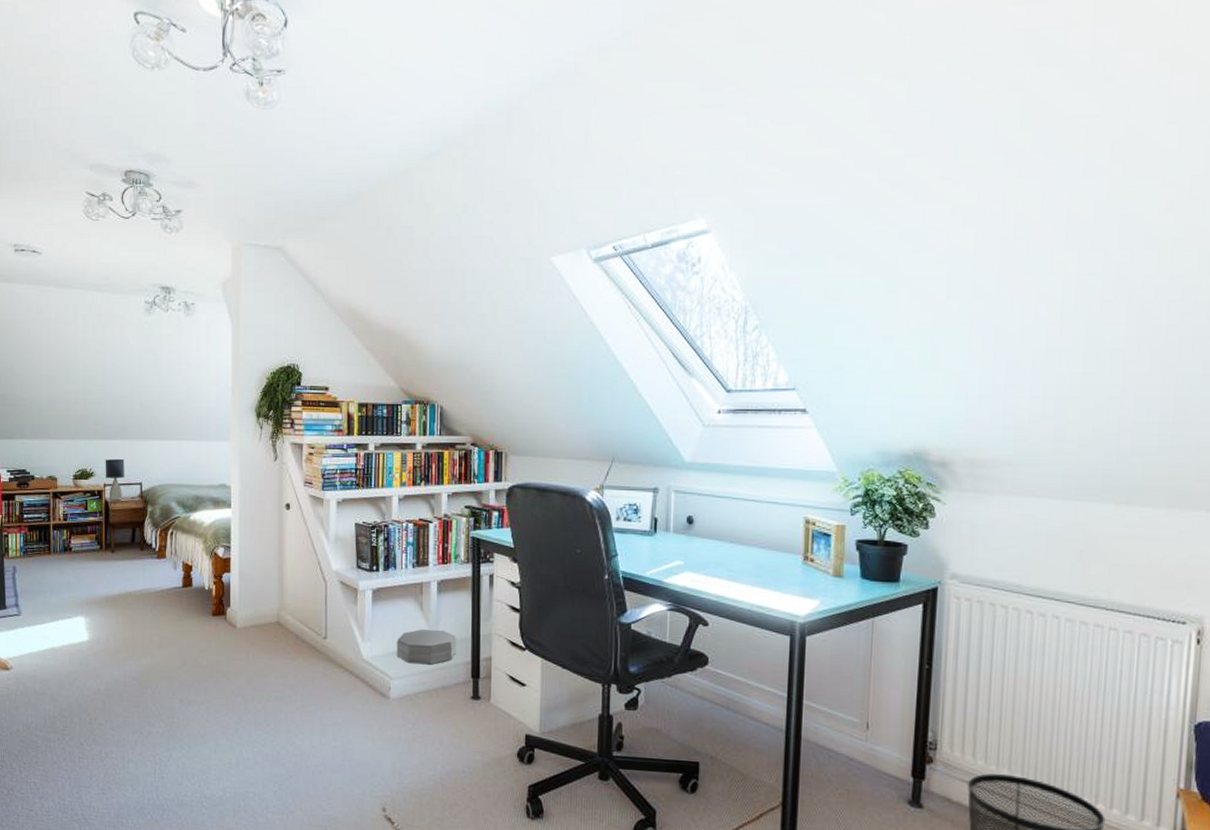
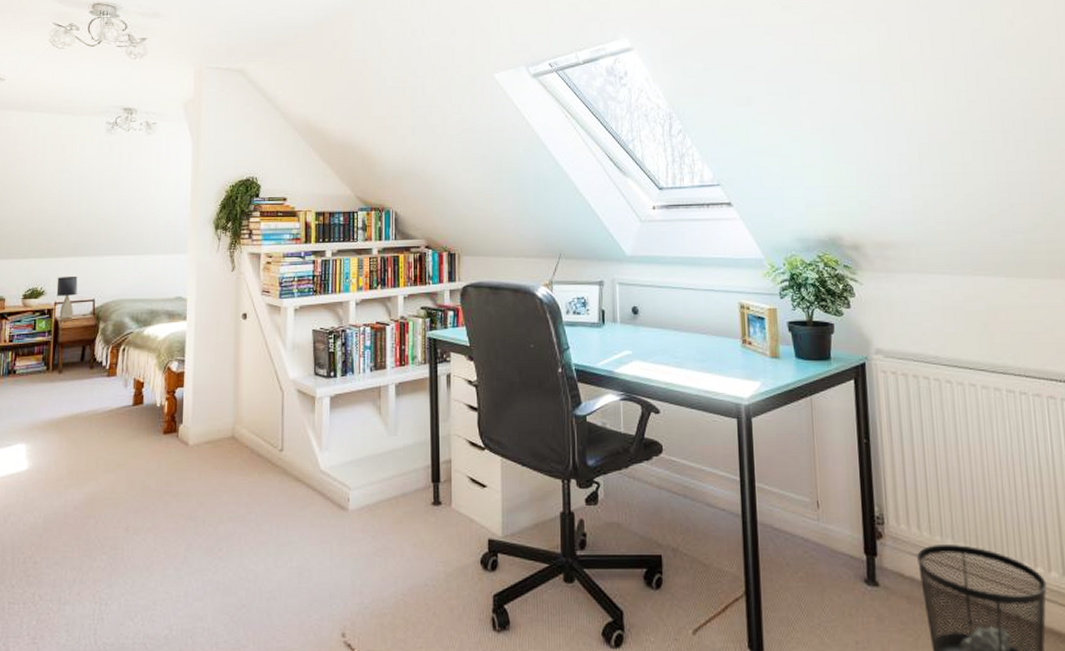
decorative box: present [396,629,457,665] -> none [355,435,416,472]

